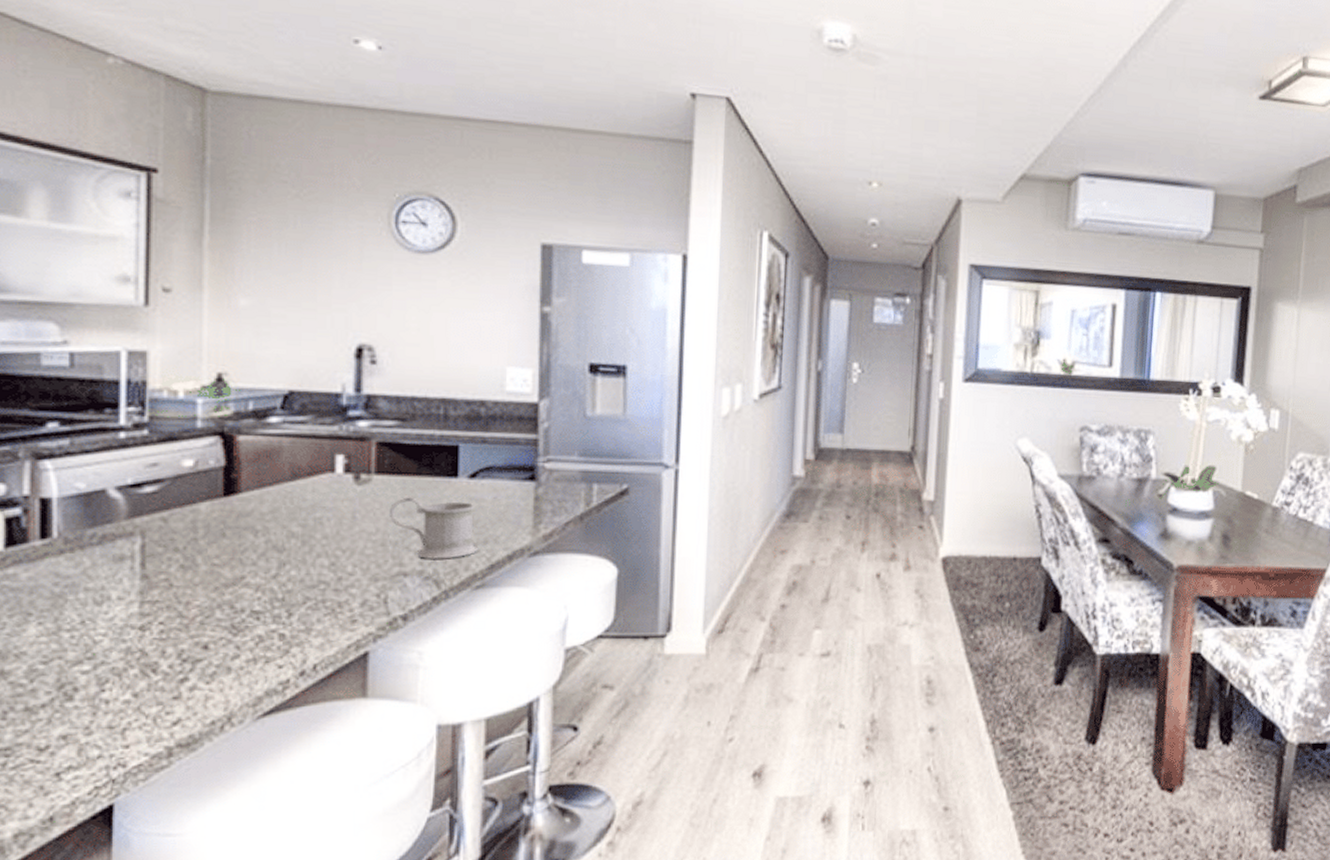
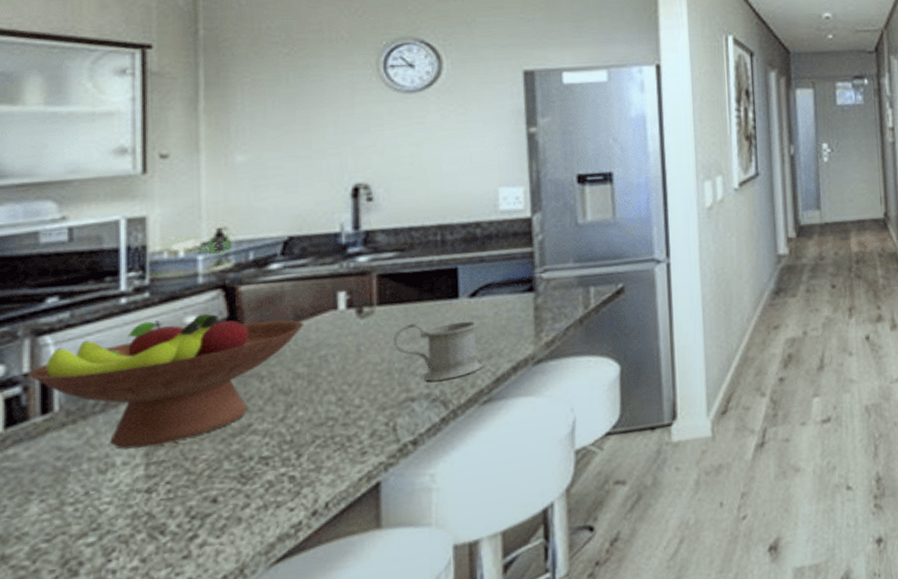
fruit bowl: none [28,459,301,585] -> present [28,313,305,449]

